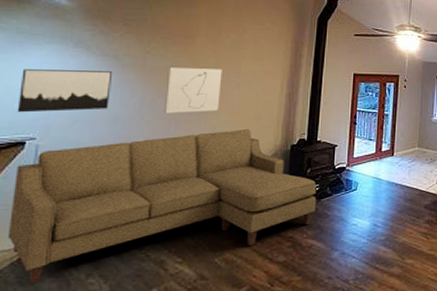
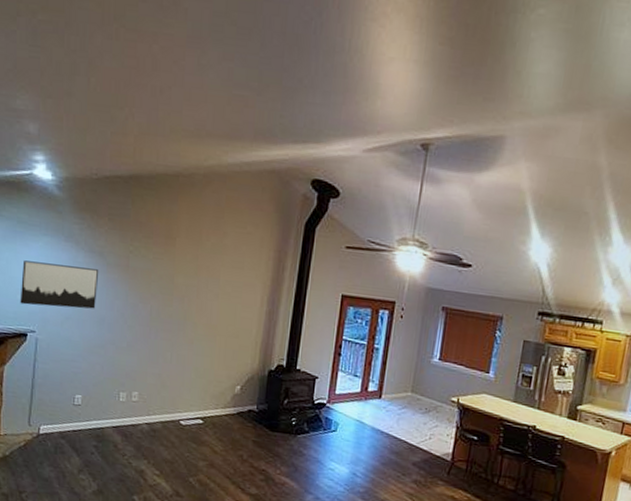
sofa: present [7,128,317,284] -> none [16,344,293,472]
wall art: present [165,68,222,114] -> none [146,270,202,323]

